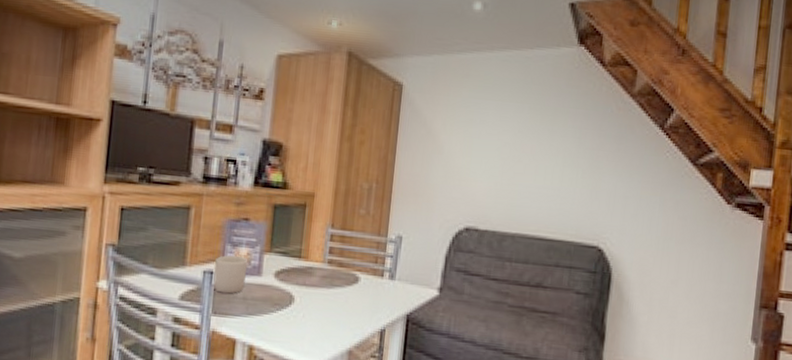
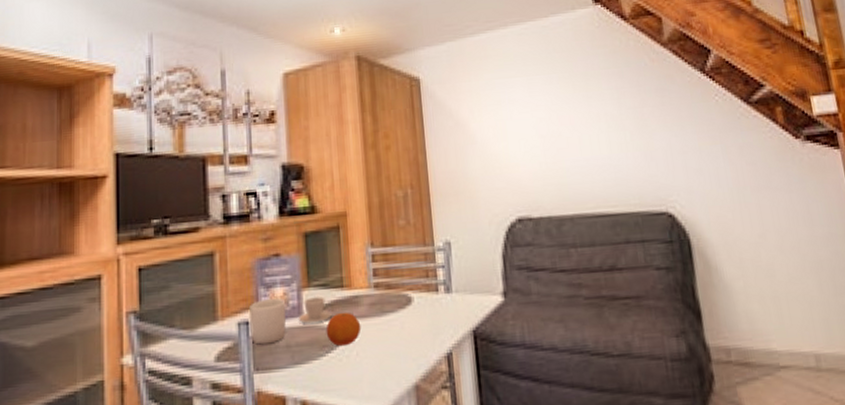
teacup: none [256,260,287,284] -> present [298,296,332,324]
fruit: none [279,278,311,308] -> present [326,312,361,347]

